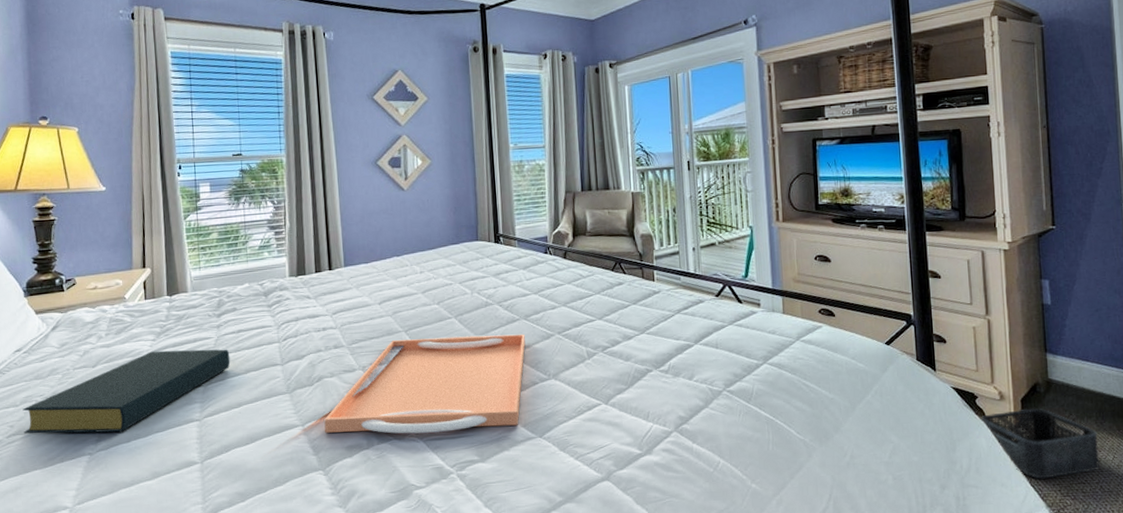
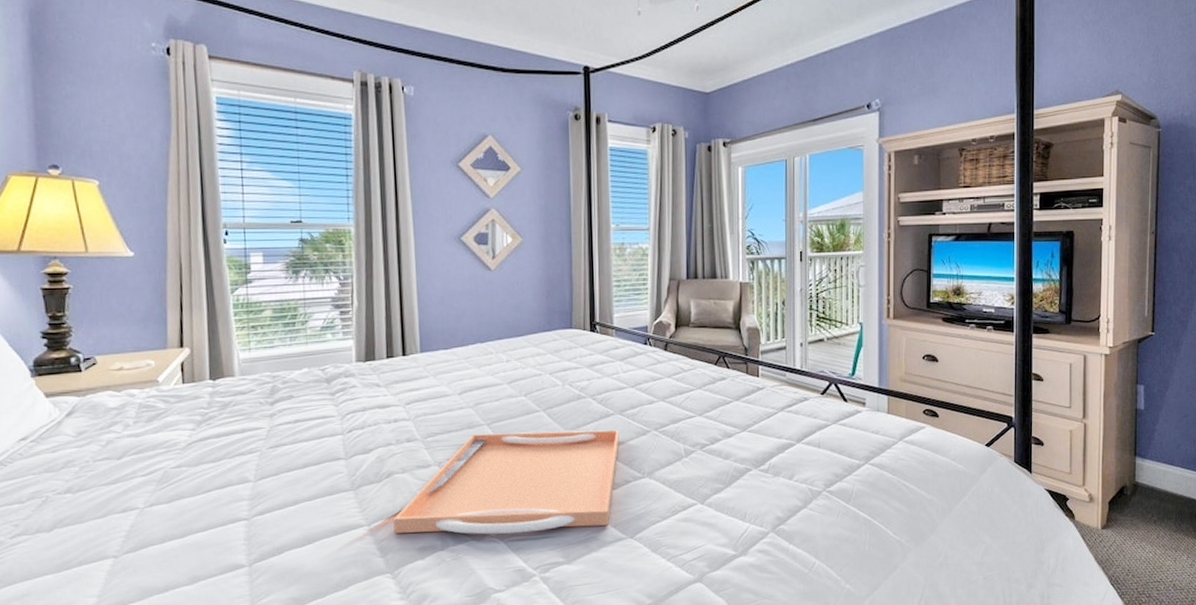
hardback book: present [22,349,230,434] -> none [30,441,285,534]
storage bin: present [981,408,1100,479] -> none [1070,510,1175,578]

